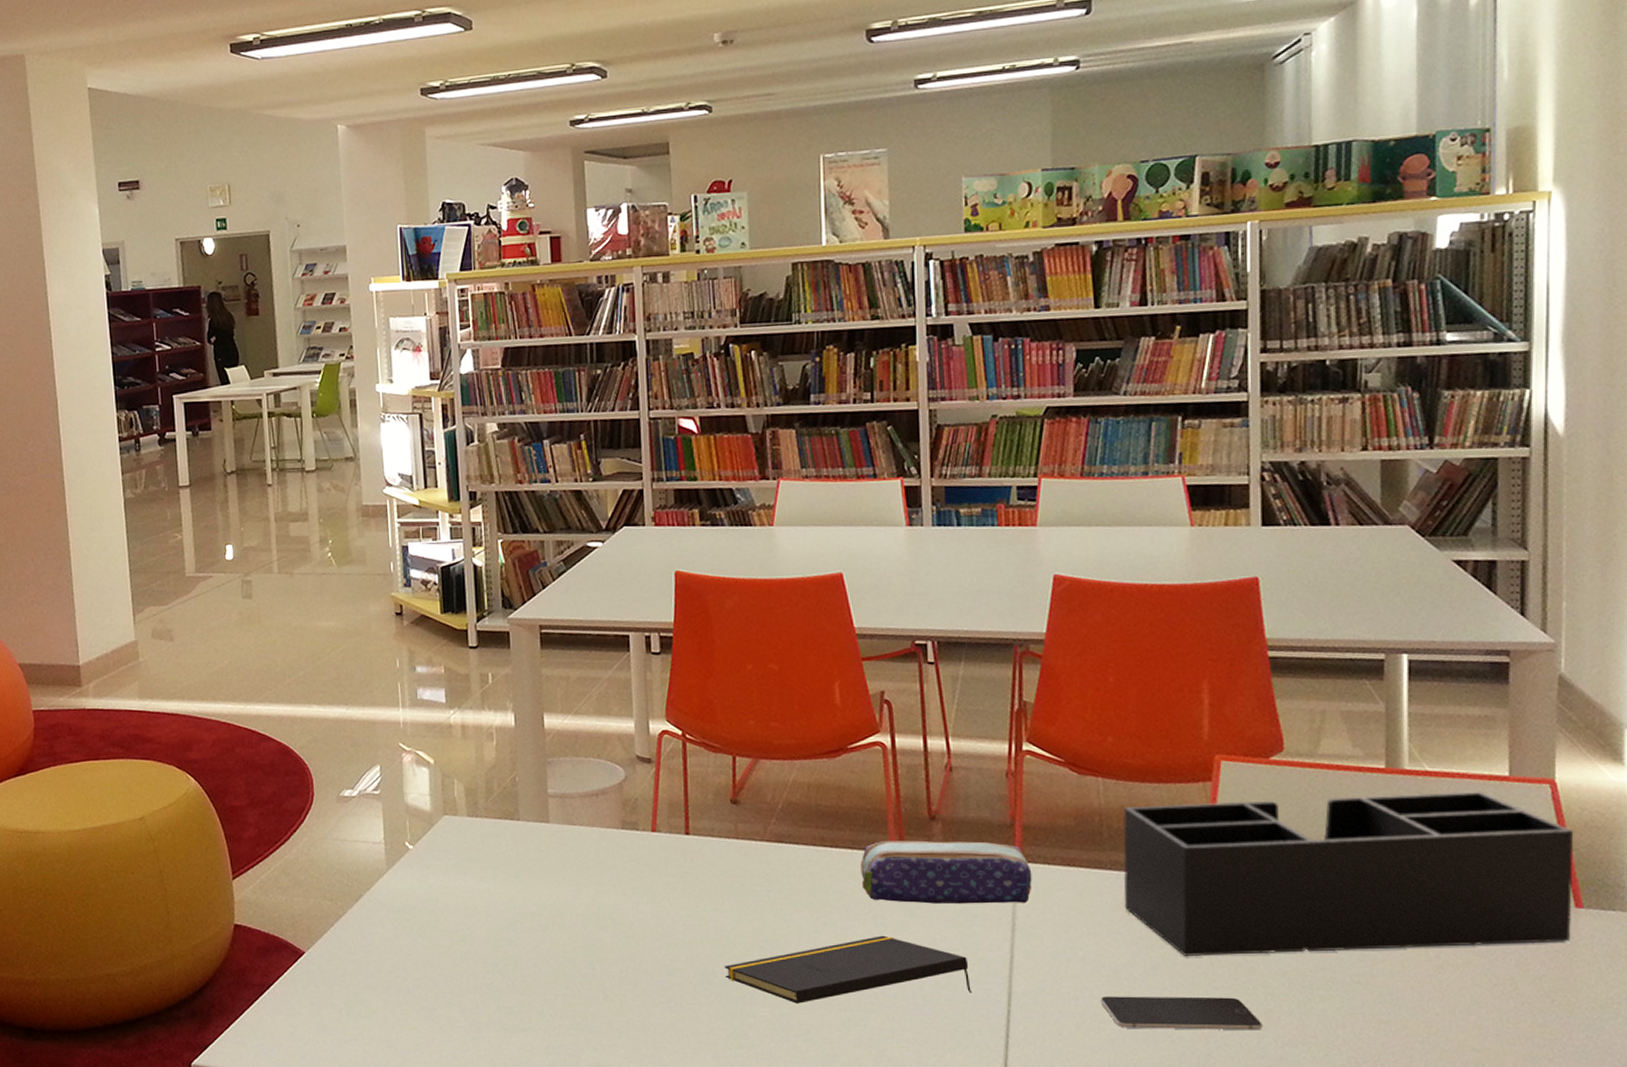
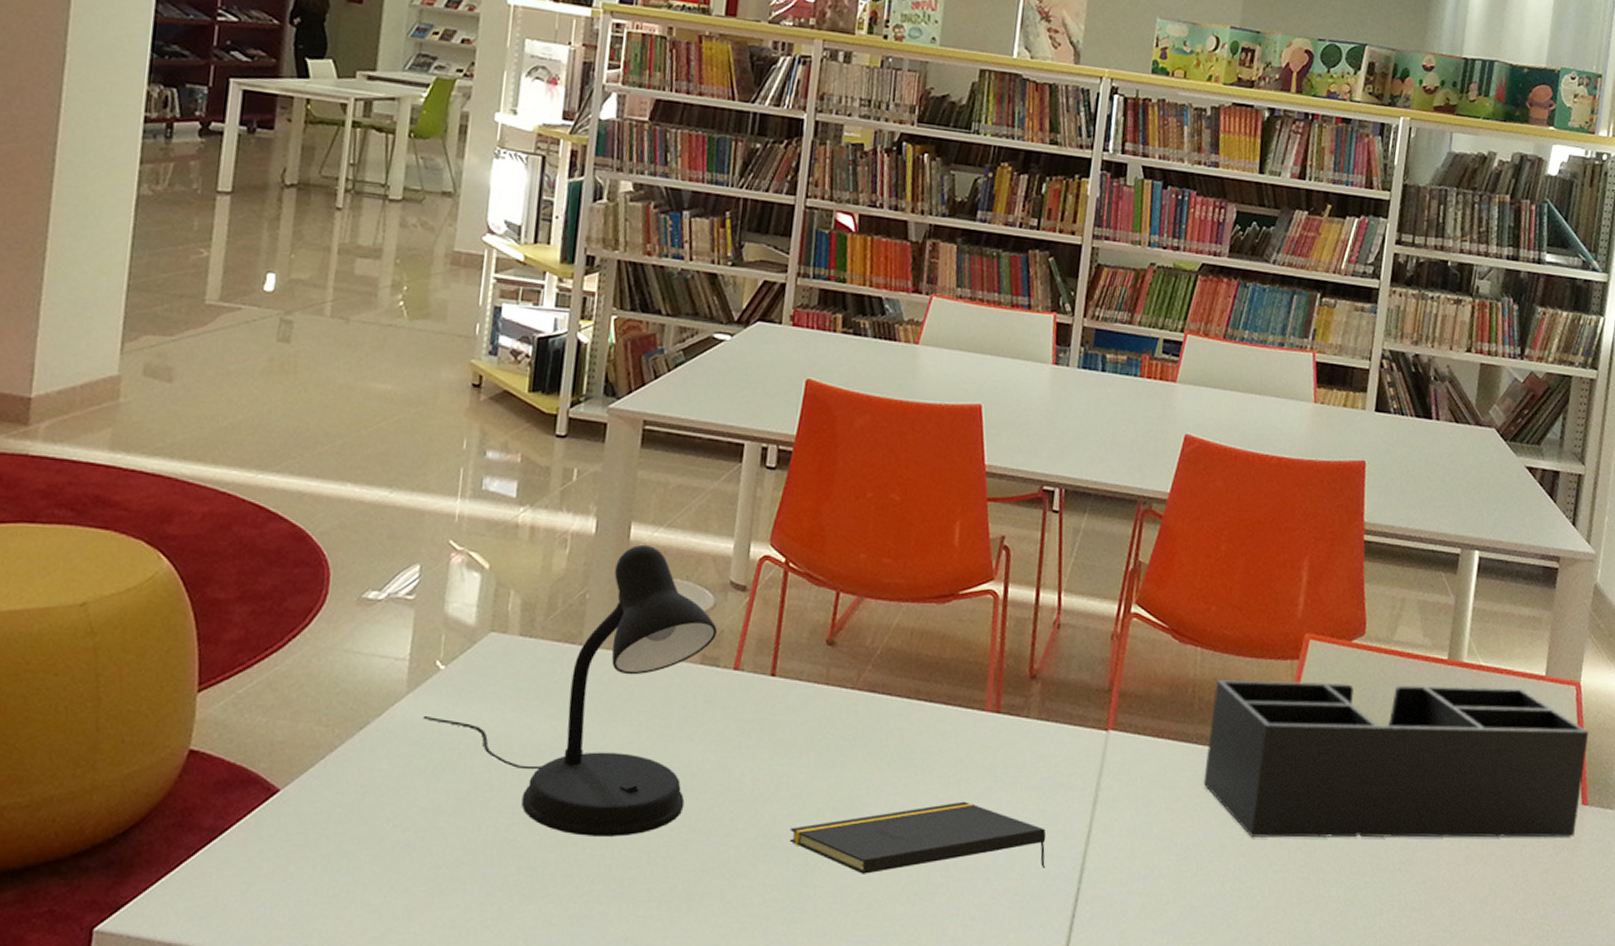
desk lamp: none [402,731,632,979] -> present [423,544,717,837]
pencil case: present [860,840,1032,905] -> none [950,698,1122,774]
smartphone: present [1100,996,1263,1031] -> none [1167,876,1311,916]

